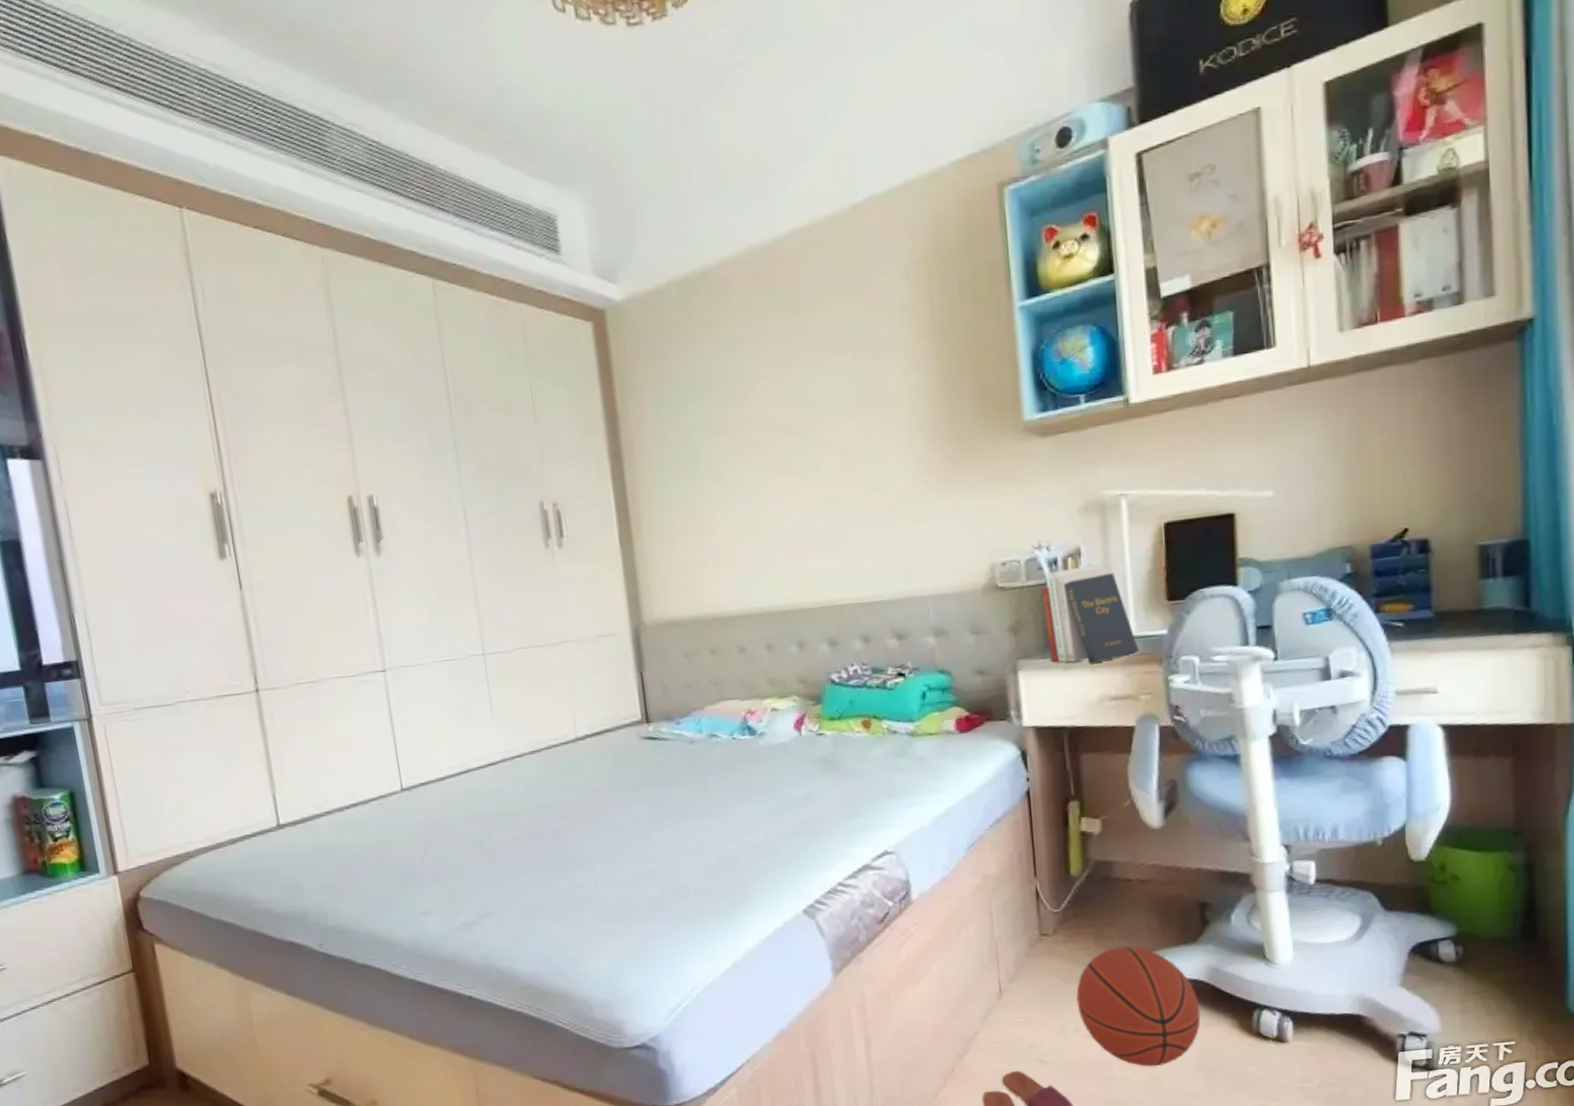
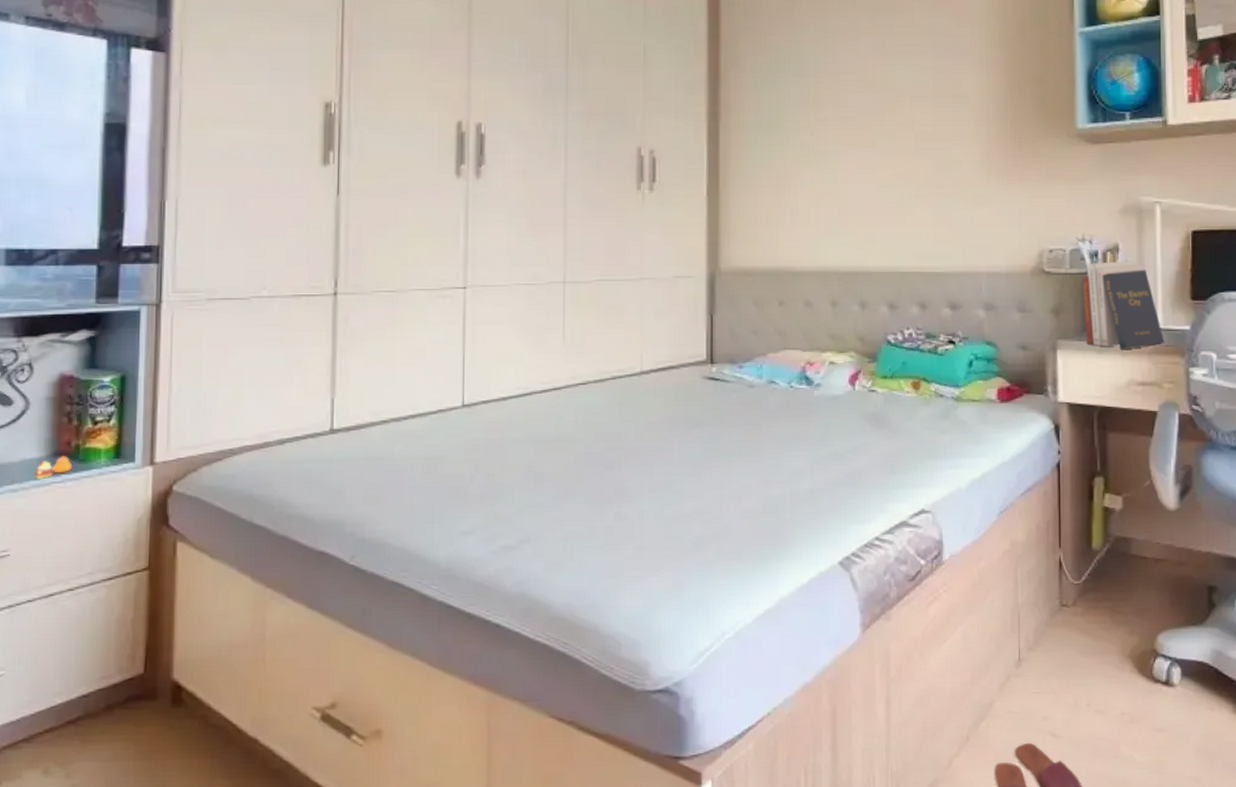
toy figurine: none [10,872,44,897] -> present [35,454,73,479]
basketball: present [1076,946,1201,1067] -> none [1090,623,1204,747]

